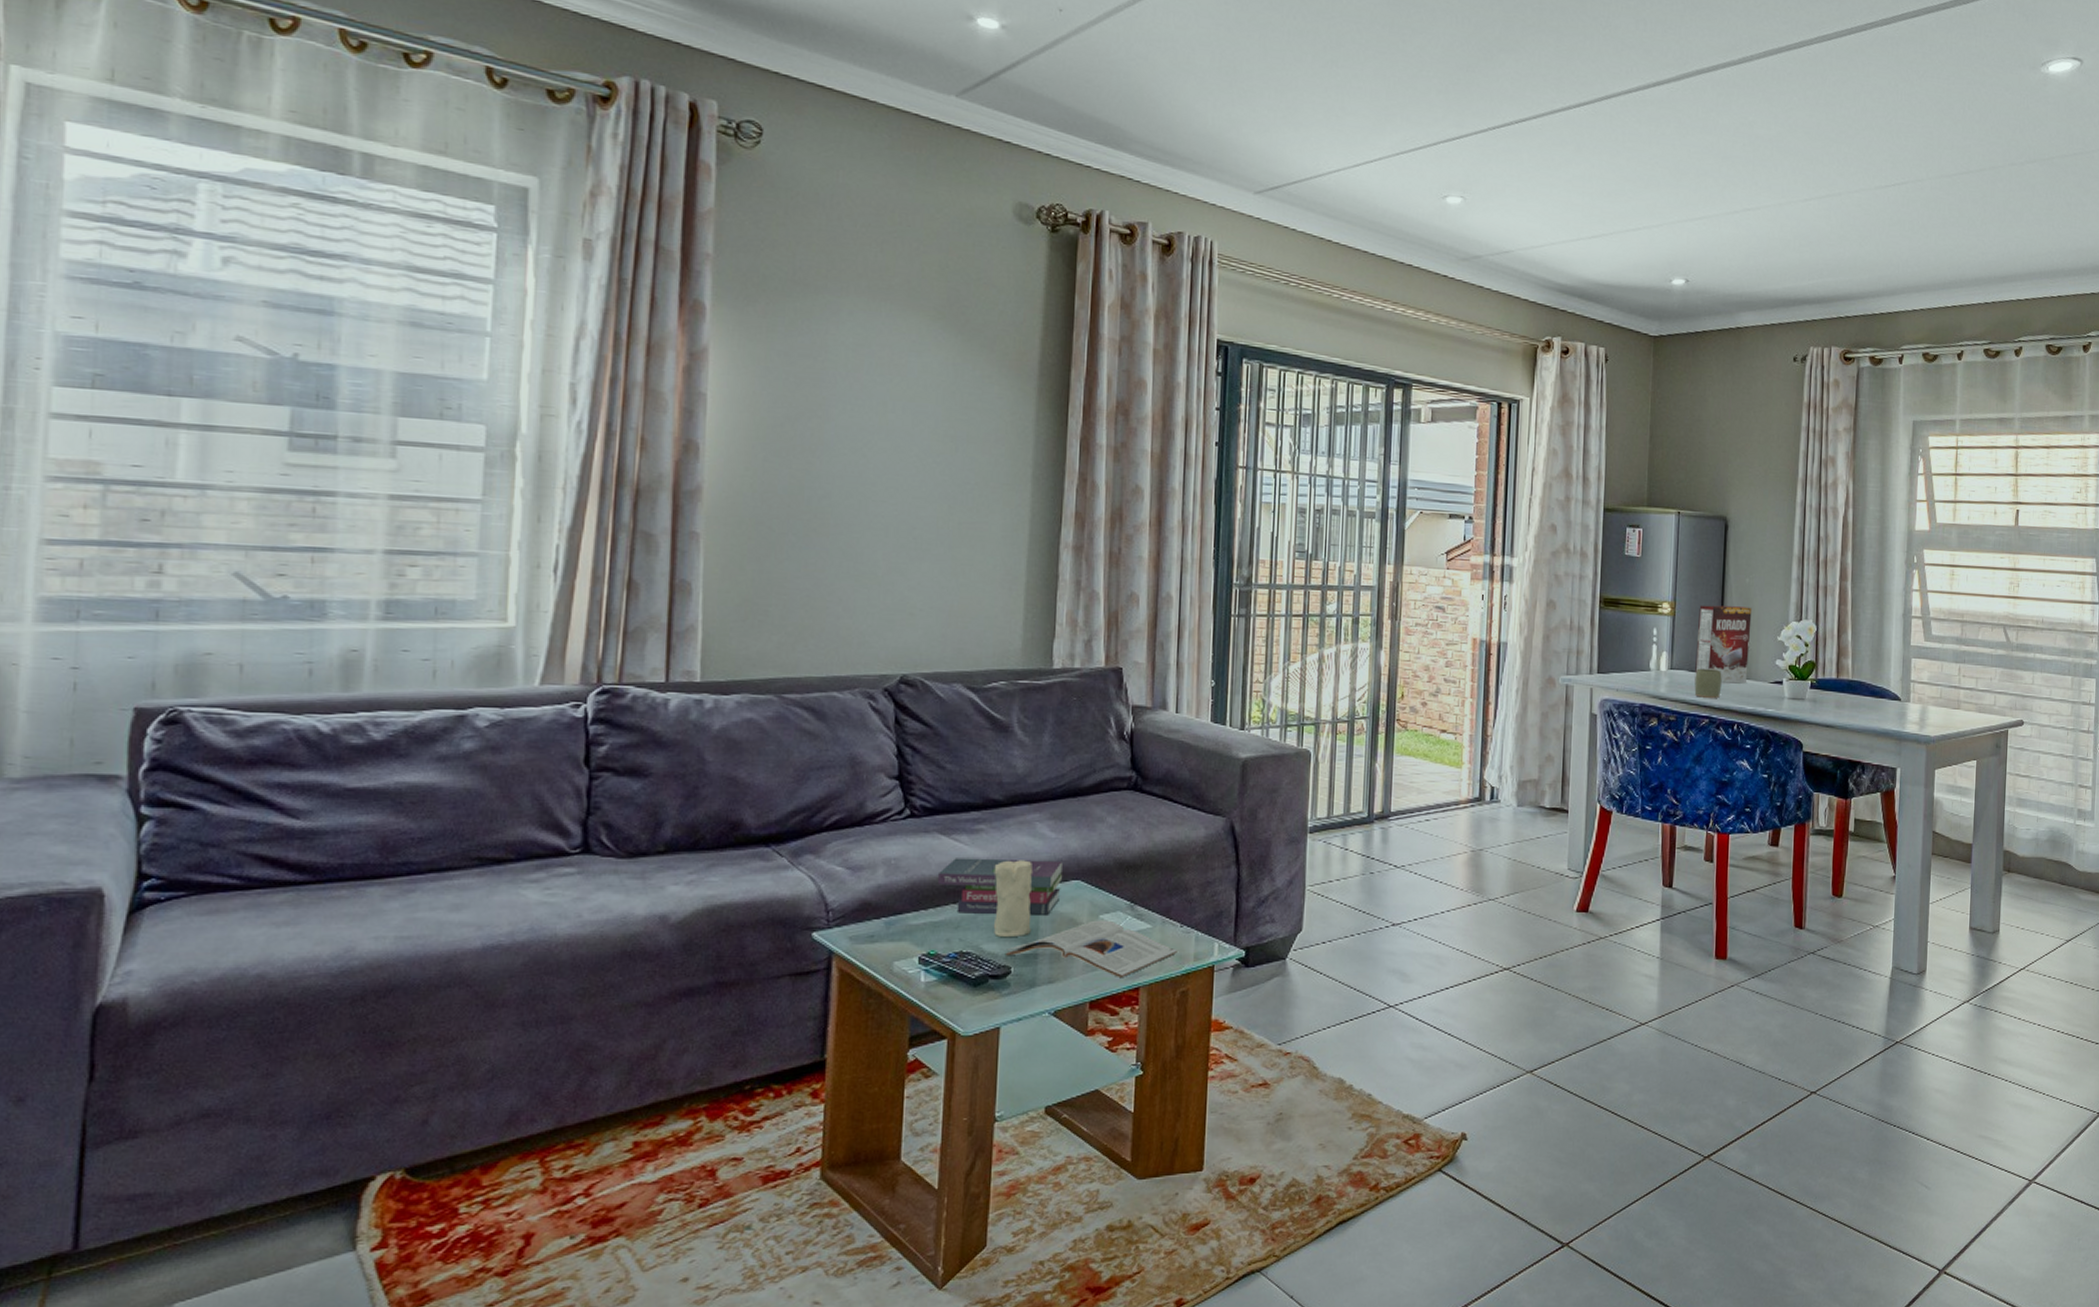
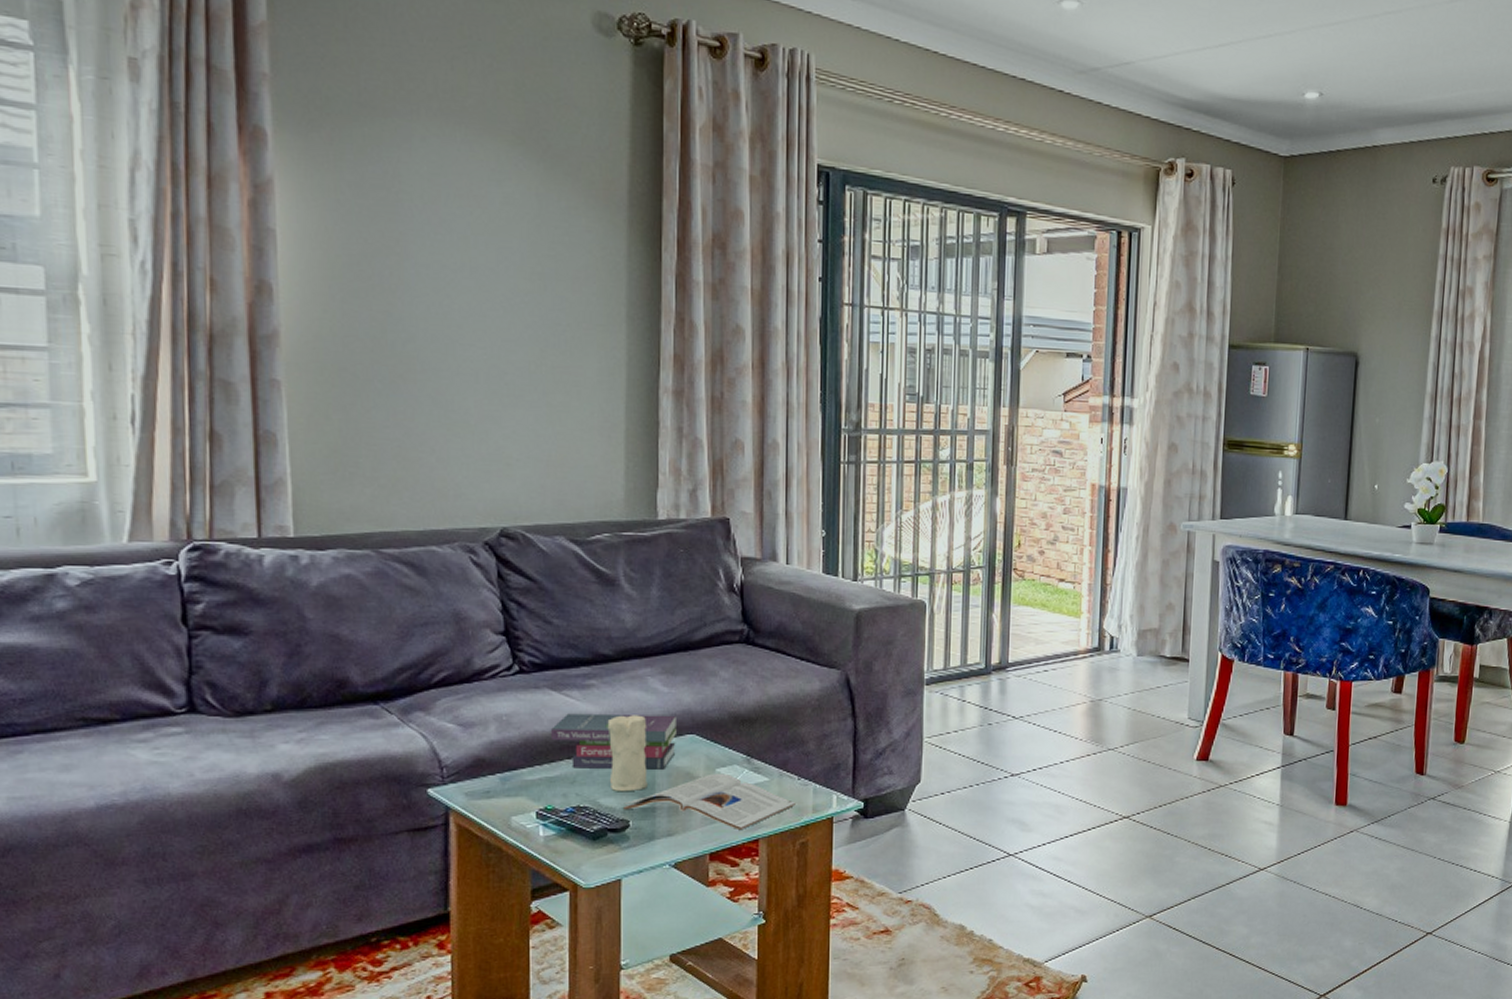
mug: present [1694,668,1722,698] -> none [1319,513,1349,543]
cereal box: present [1695,605,1752,685] -> none [1320,446,1381,529]

